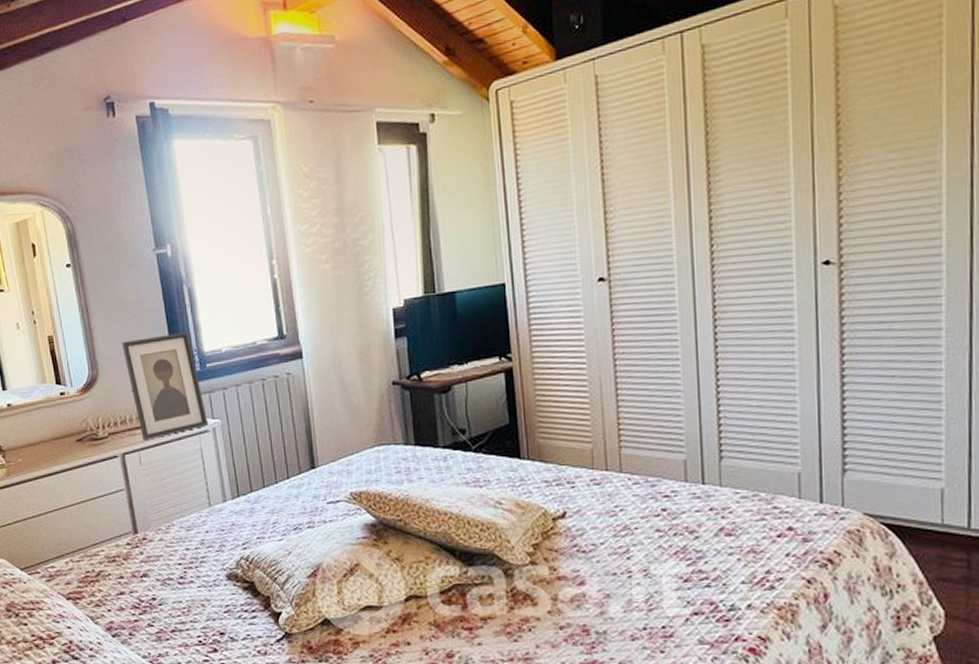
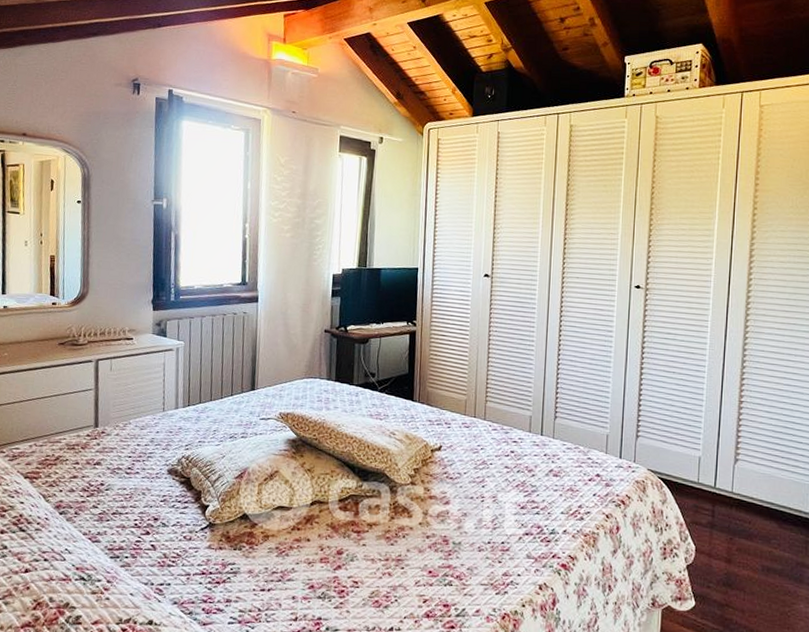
picture frame: present [121,332,208,441] -> none [112,268,174,351]

